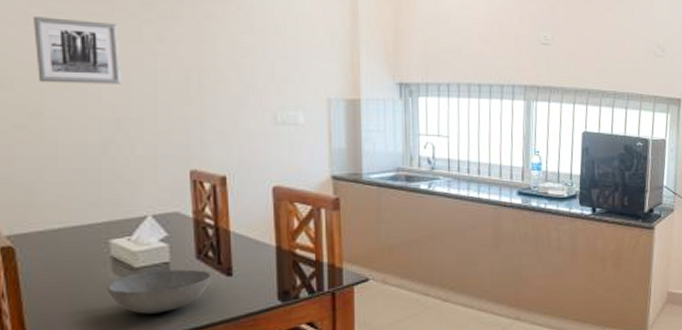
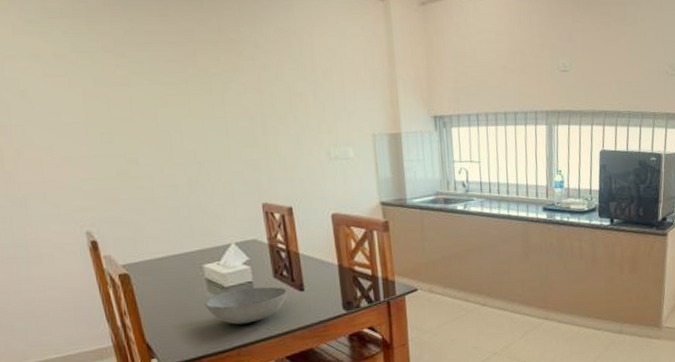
wall art: present [34,17,122,84] -> none [121,77,199,135]

